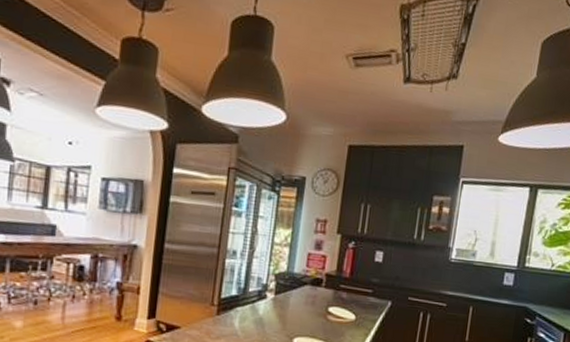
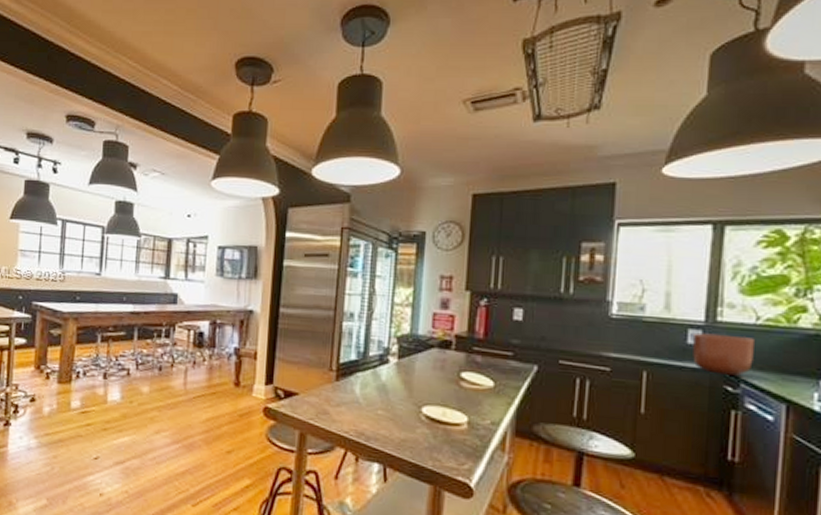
planter: none [506,275,550,311] -> present [692,332,756,376]

